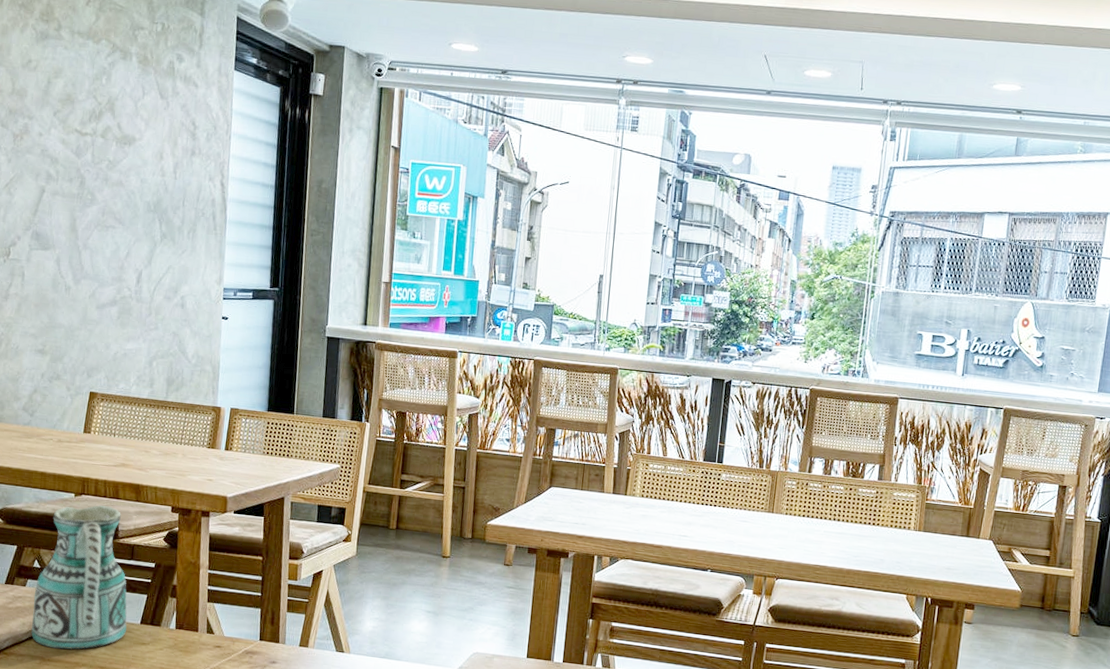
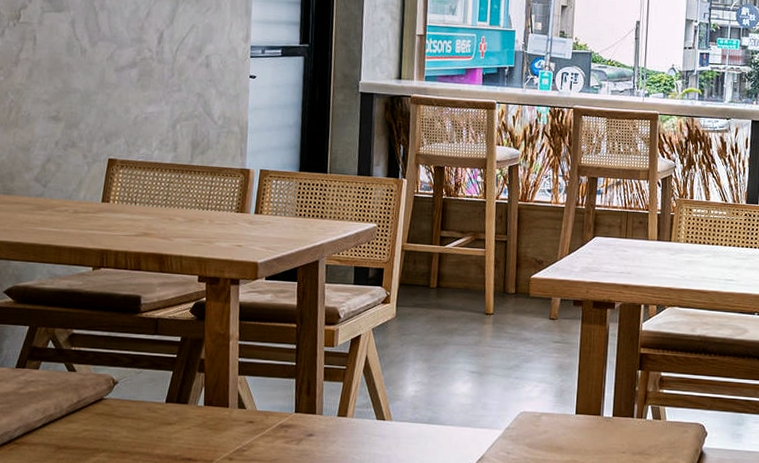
ceramic pitcher: present [31,505,127,650] -> none [45,278,151,435]

